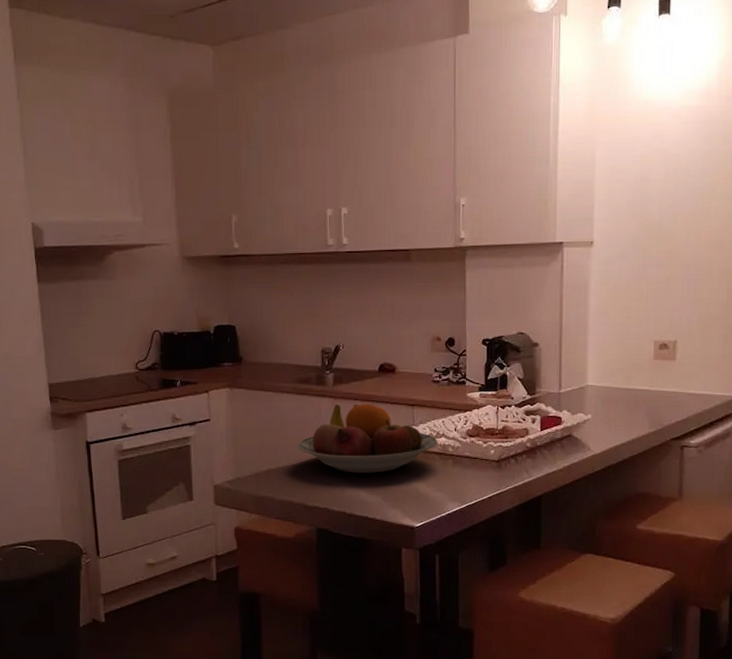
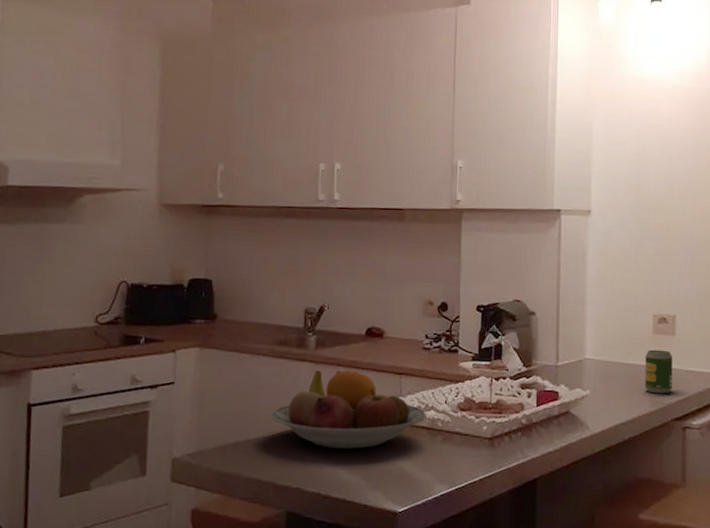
soda can: none [645,375,673,416] -> present [645,349,672,394]

